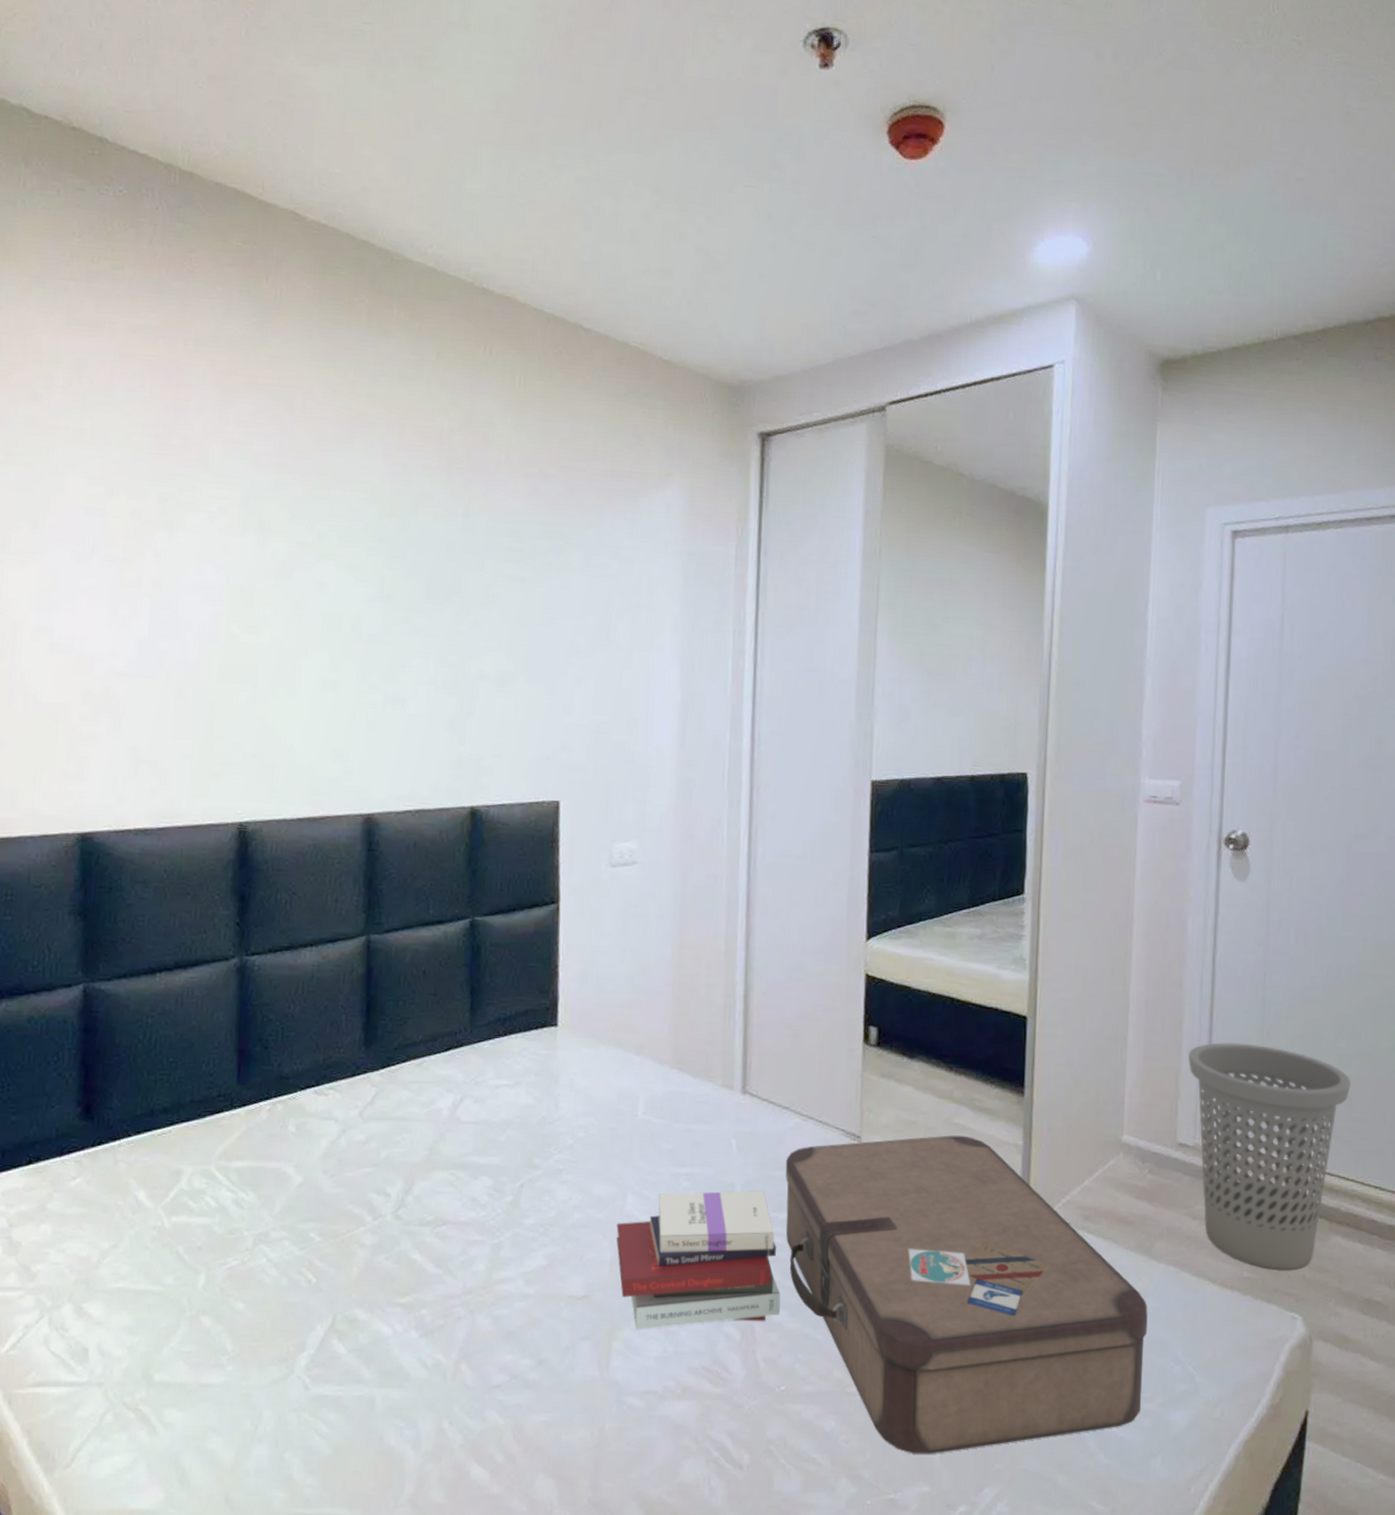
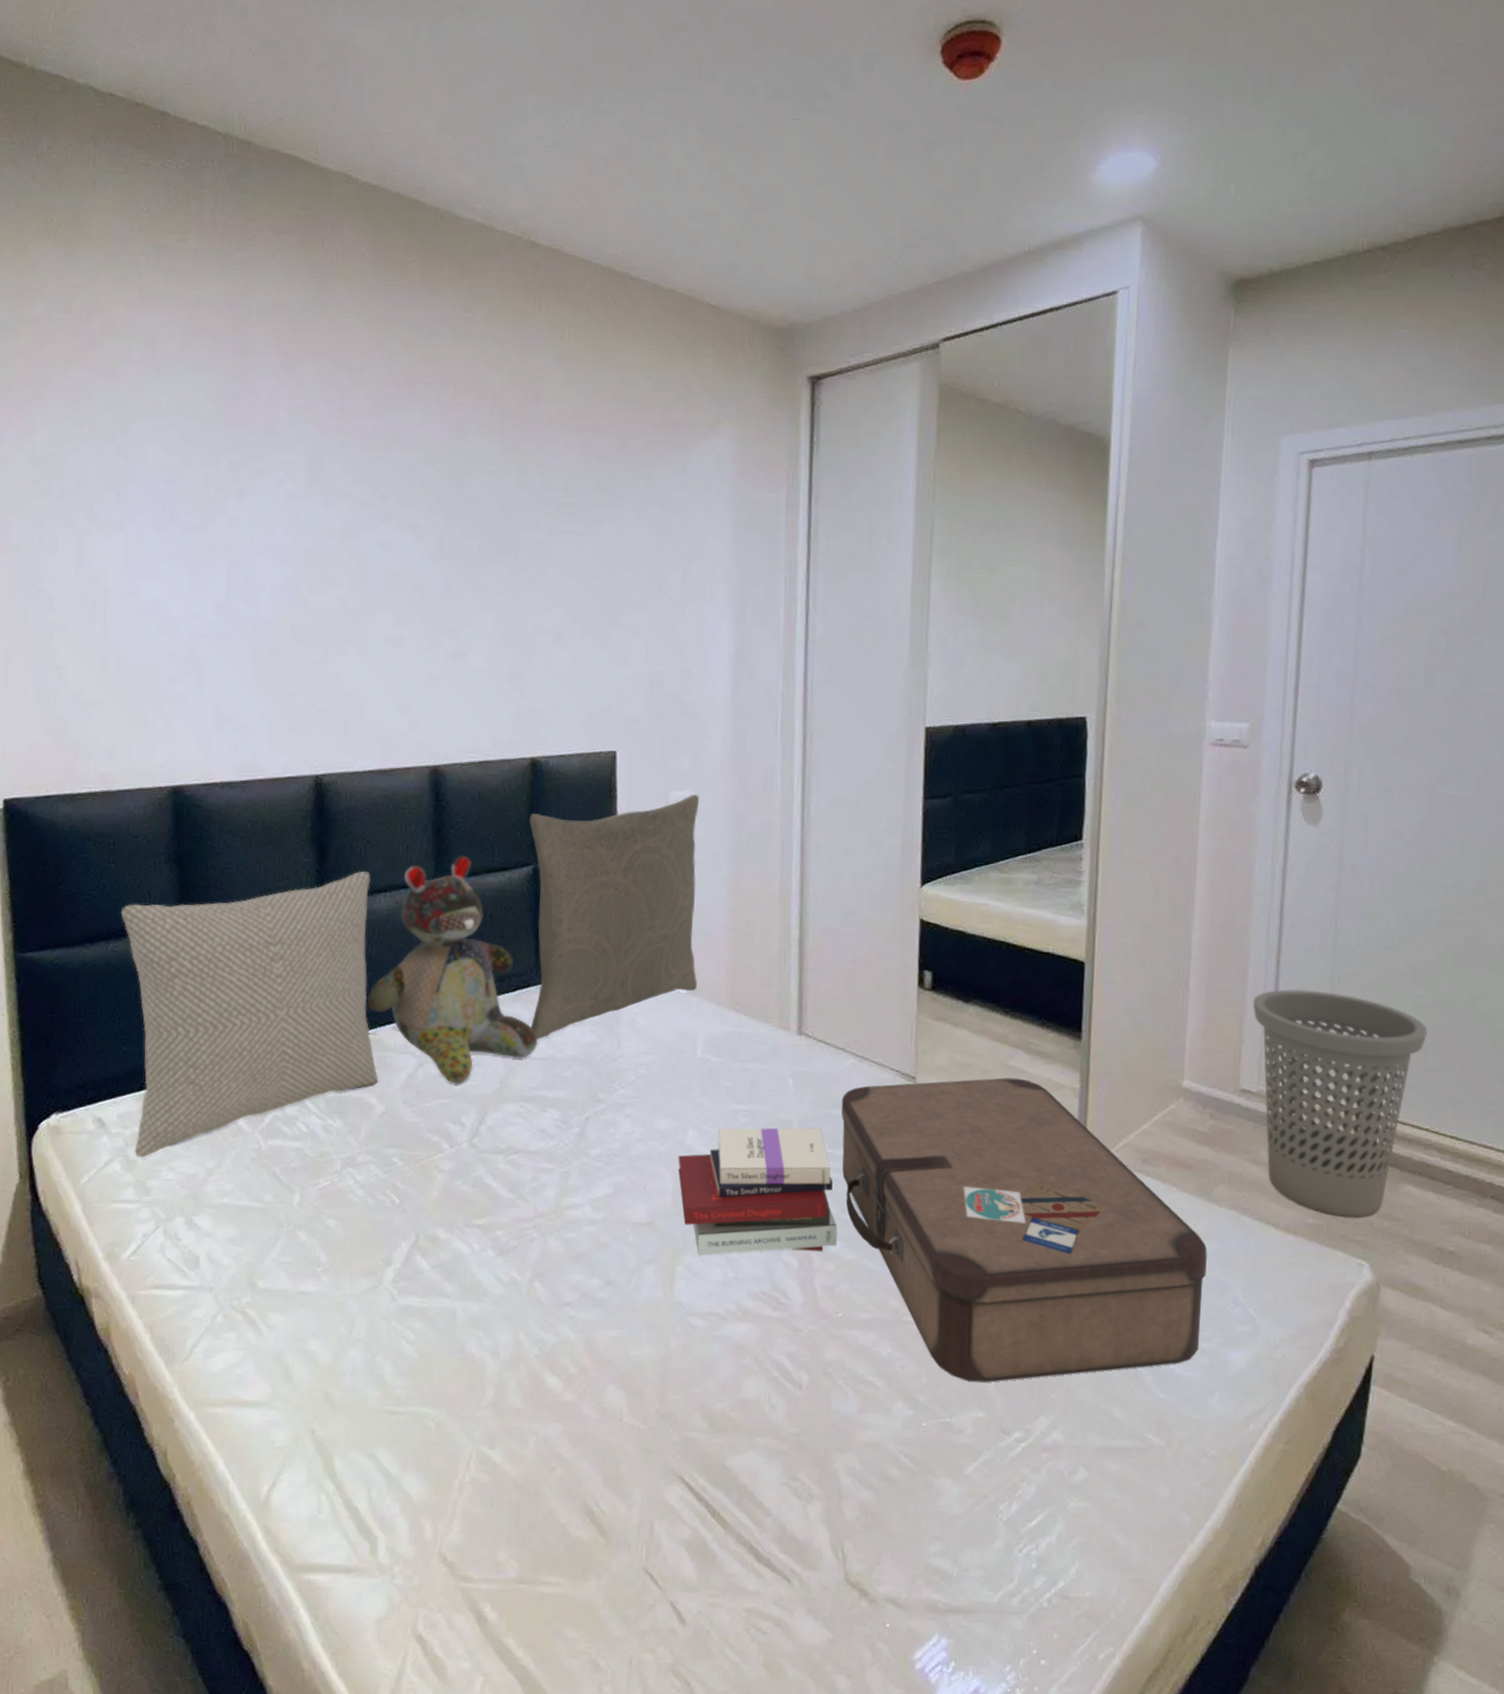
pillow: none [16,924,297,1239] -> present [120,871,378,1158]
stuffed bear: none [288,907,471,1150] -> present [368,855,538,1083]
pillow: none [464,845,644,1102] -> present [529,794,699,1040]

